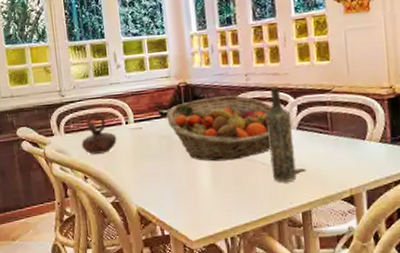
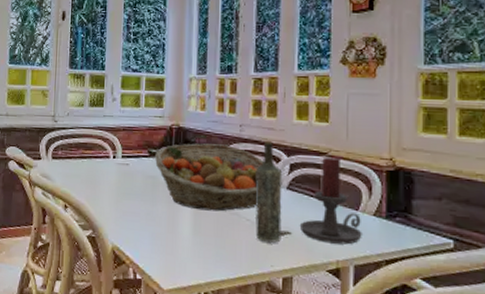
teapot: present [81,112,117,154] -> none [66,141,102,185]
candle holder: none [312,92,371,174] -> present [299,157,362,245]

